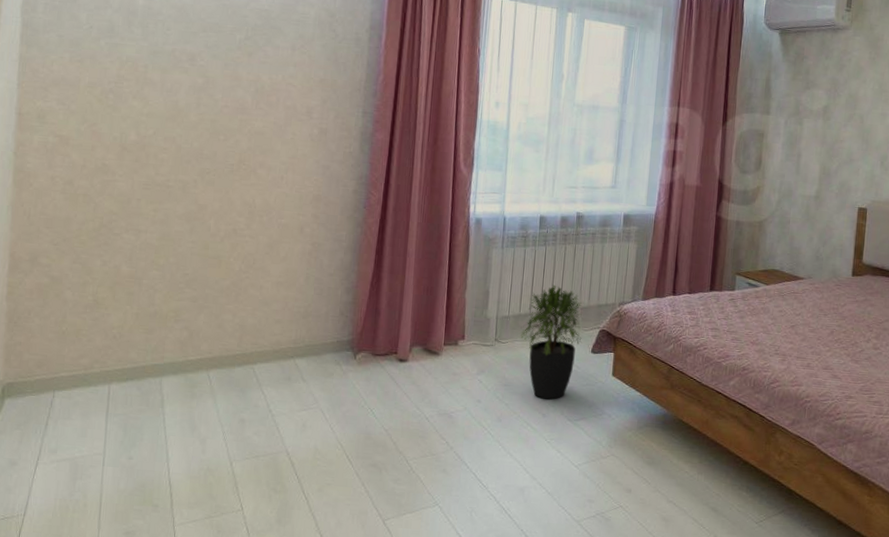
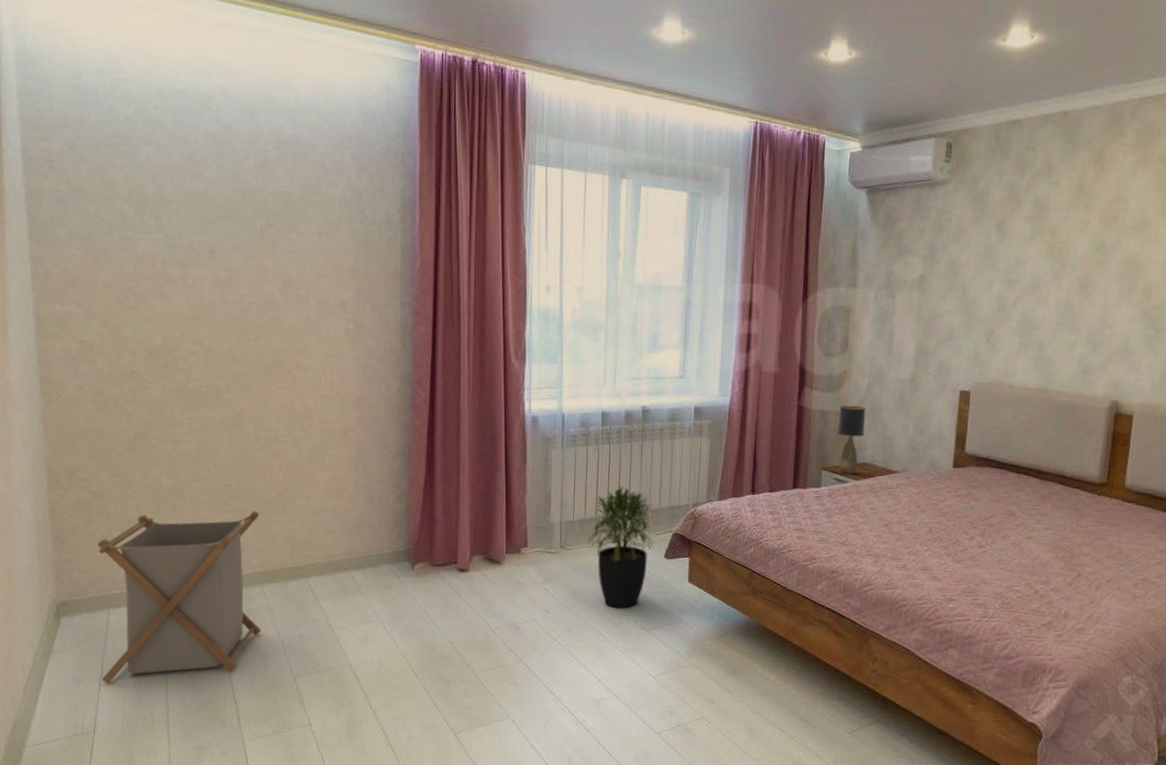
laundry basket: none [38,299,213,466] -> present [97,511,261,683]
table lamp: none [751,217,777,280] -> present [838,405,866,475]

